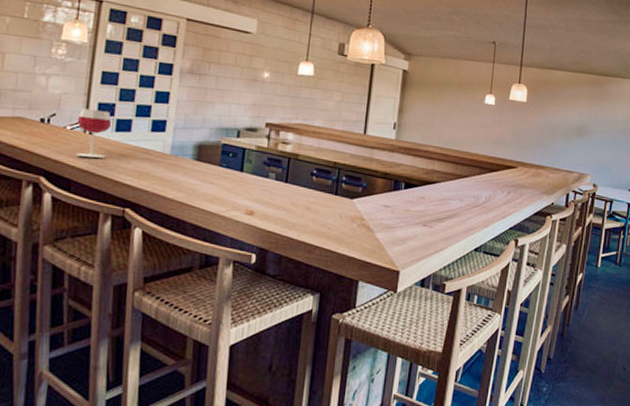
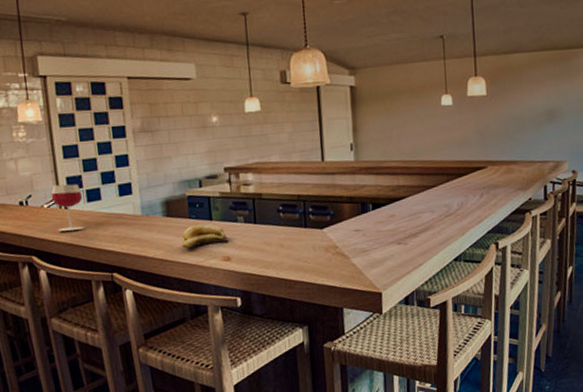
banana: none [206,173,256,197] -> present [182,224,229,248]

